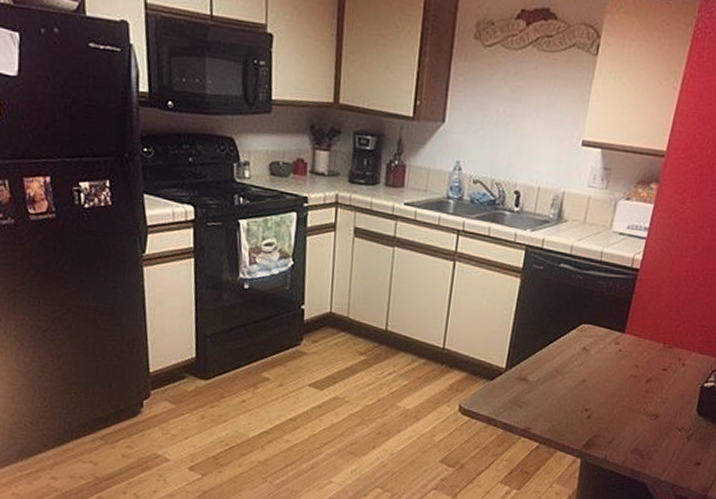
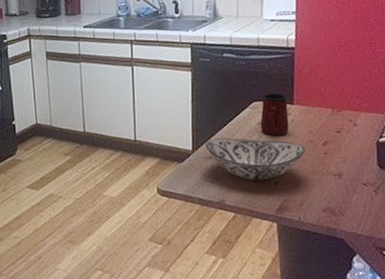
decorative bowl: none [521,359,627,412] -> present [206,138,305,180]
mug: none [584,316,620,366] -> present [260,93,289,136]

